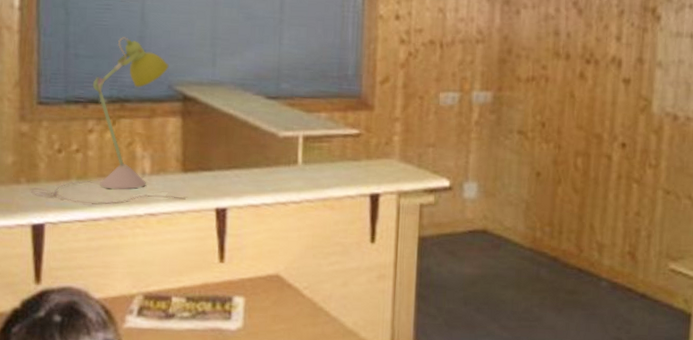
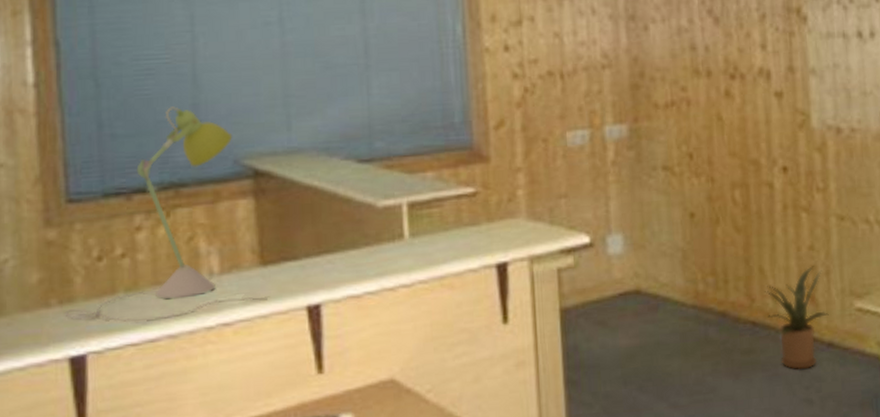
house plant: none [591,229,646,313] -> present [764,266,829,370]

